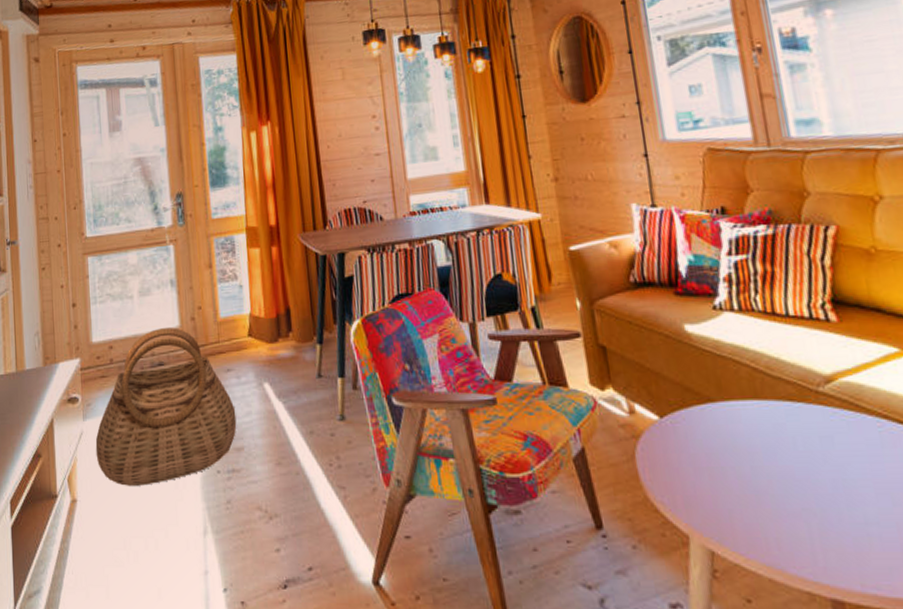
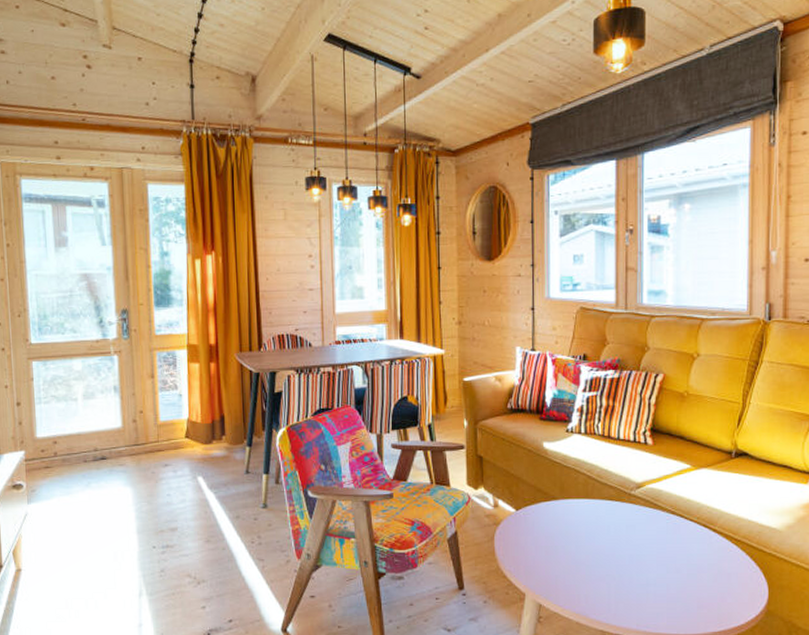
basket: present [95,327,237,486] -> none [39,428,172,558]

